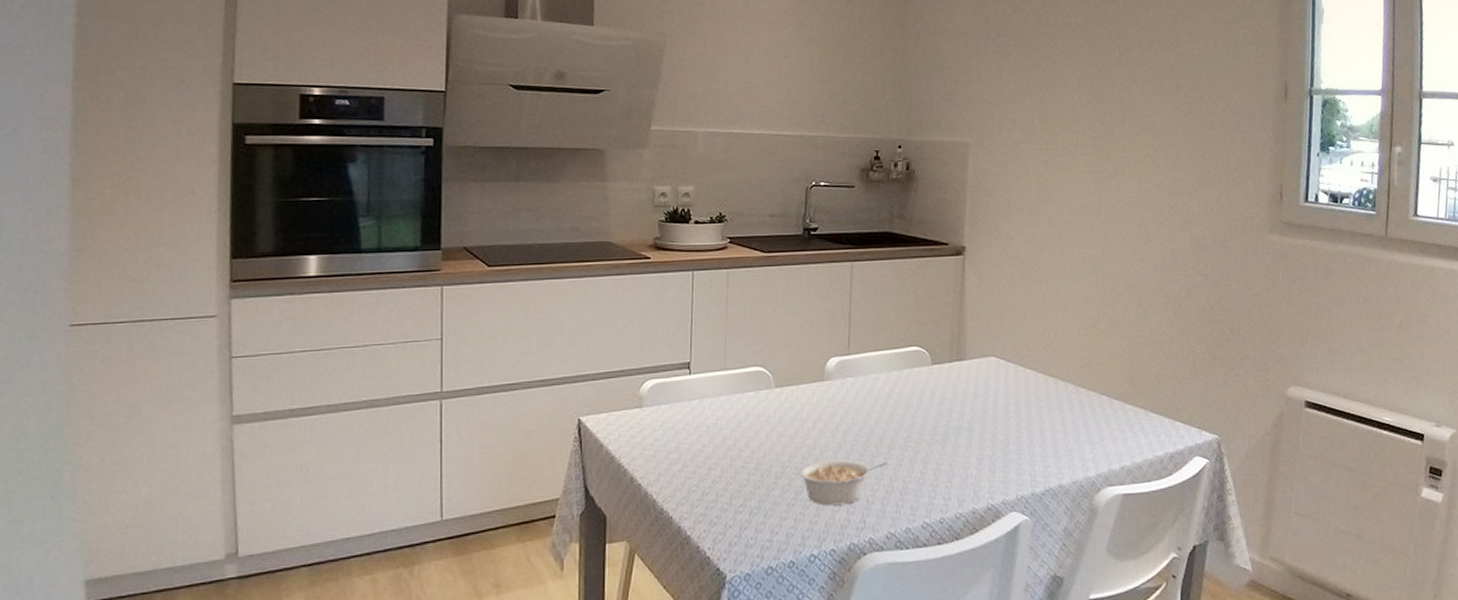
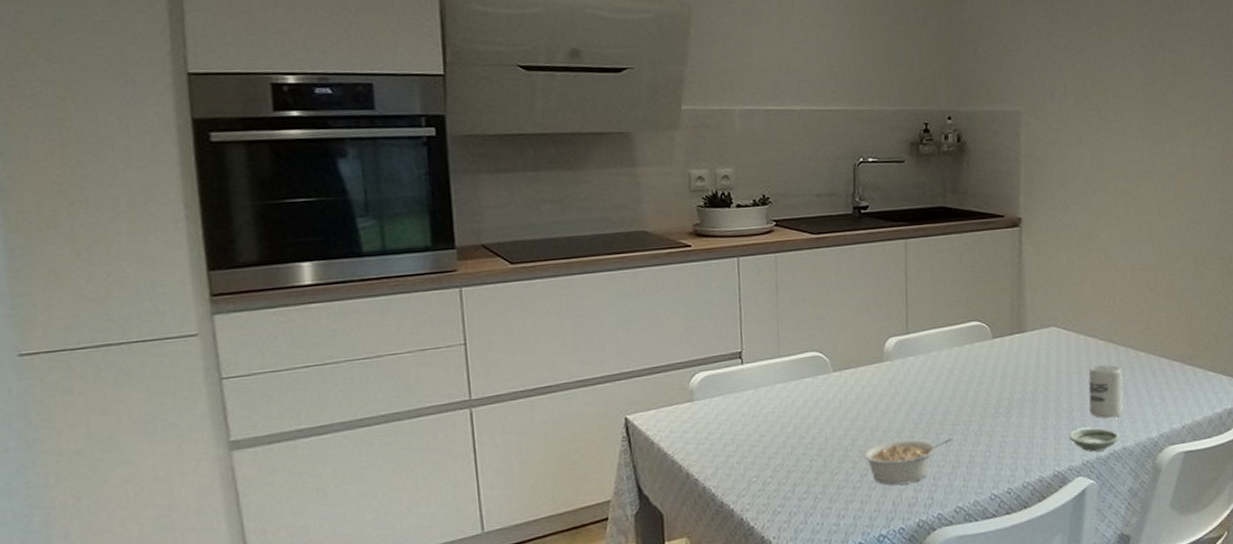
saucer: none [1004,462,1056,488] -> present [1069,428,1119,452]
cup: none [1025,399,1061,454] -> present [1088,365,1123,419]

